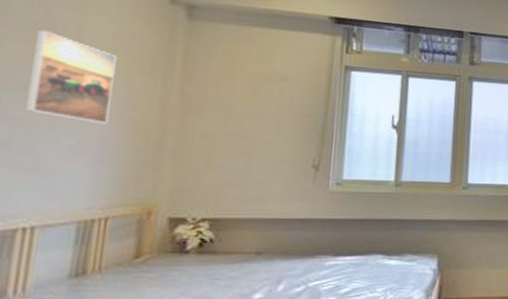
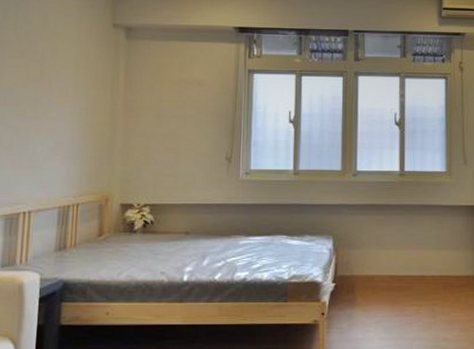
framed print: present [25,29,117,124] -> none [20,56,78,129]

